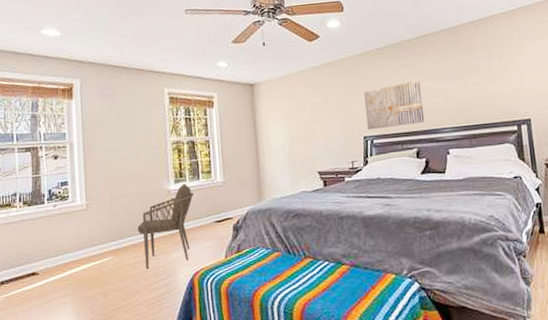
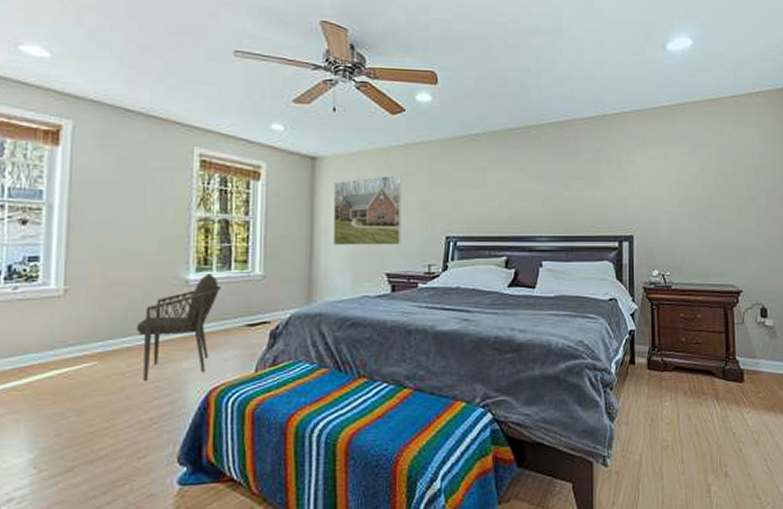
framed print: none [270,90,328,153] -> present [334,175,402,246]
wall art: present [364,80,425,130] -> none [452,177,519,230]

